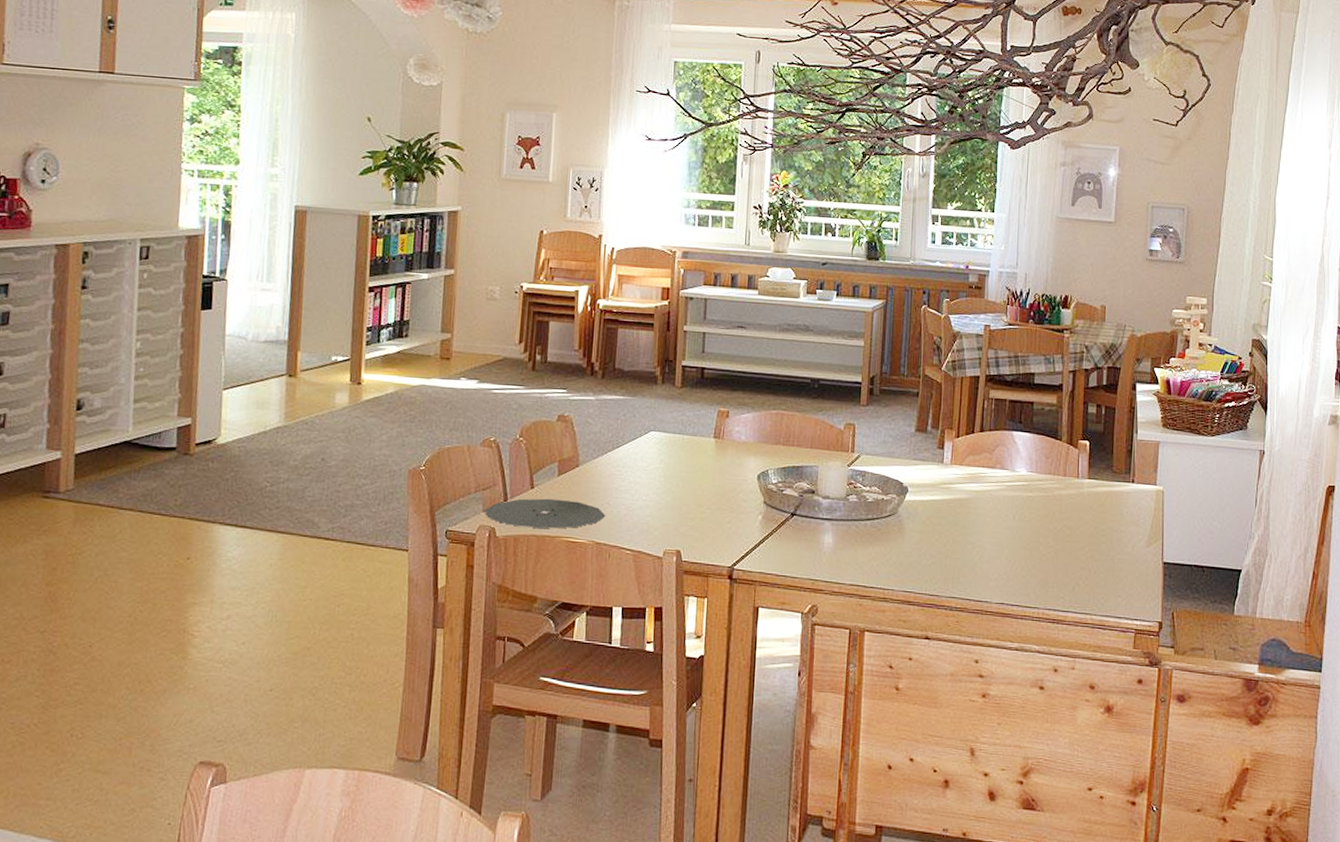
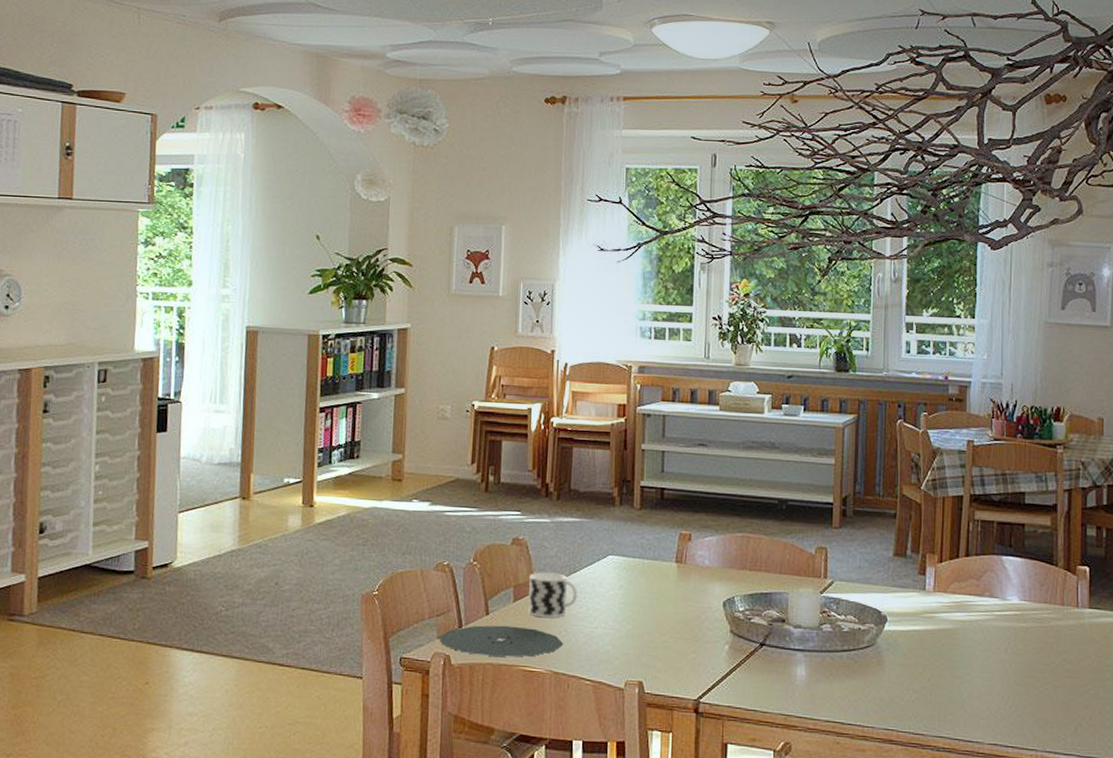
cup: none [572,447,621,491] -> present [528,572,578,618]

